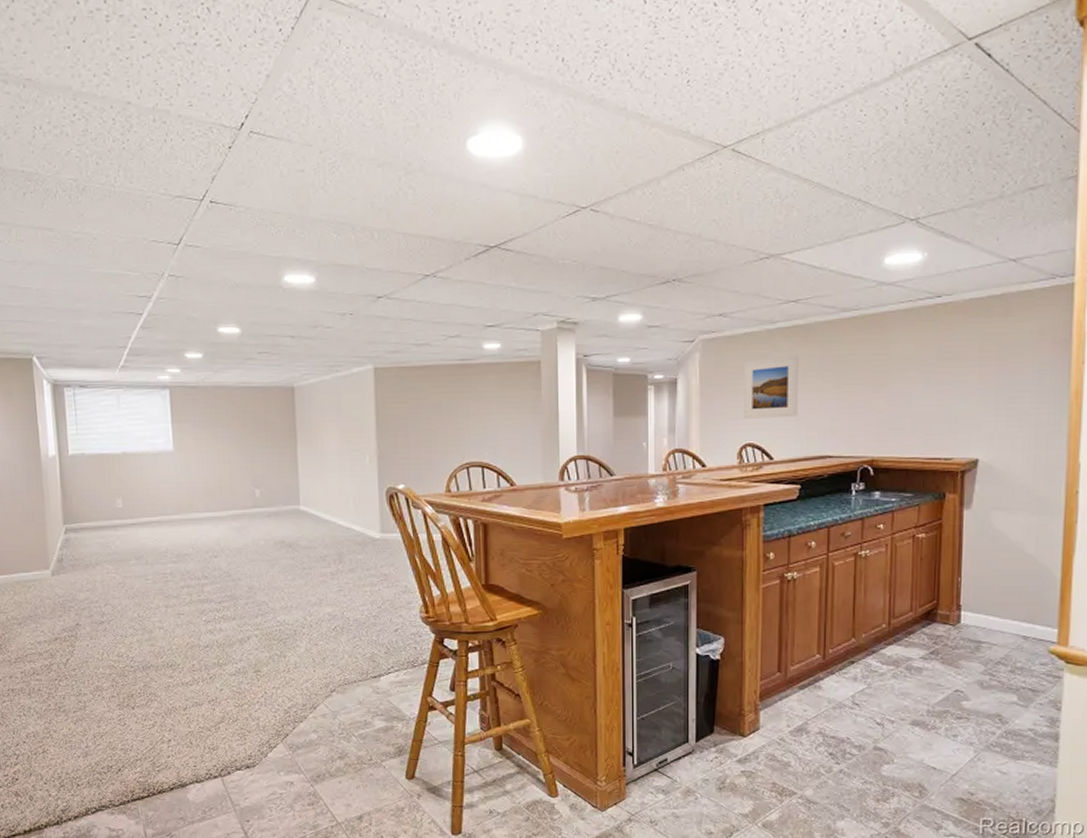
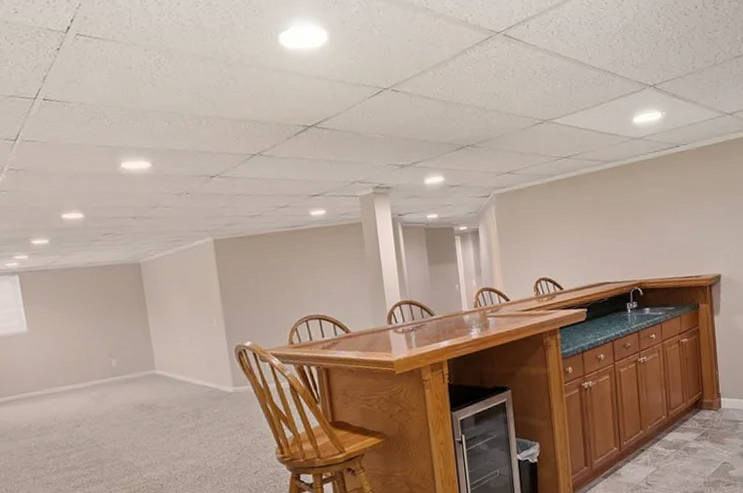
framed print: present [743,355,799,419] -> none [531,201,579,258]

